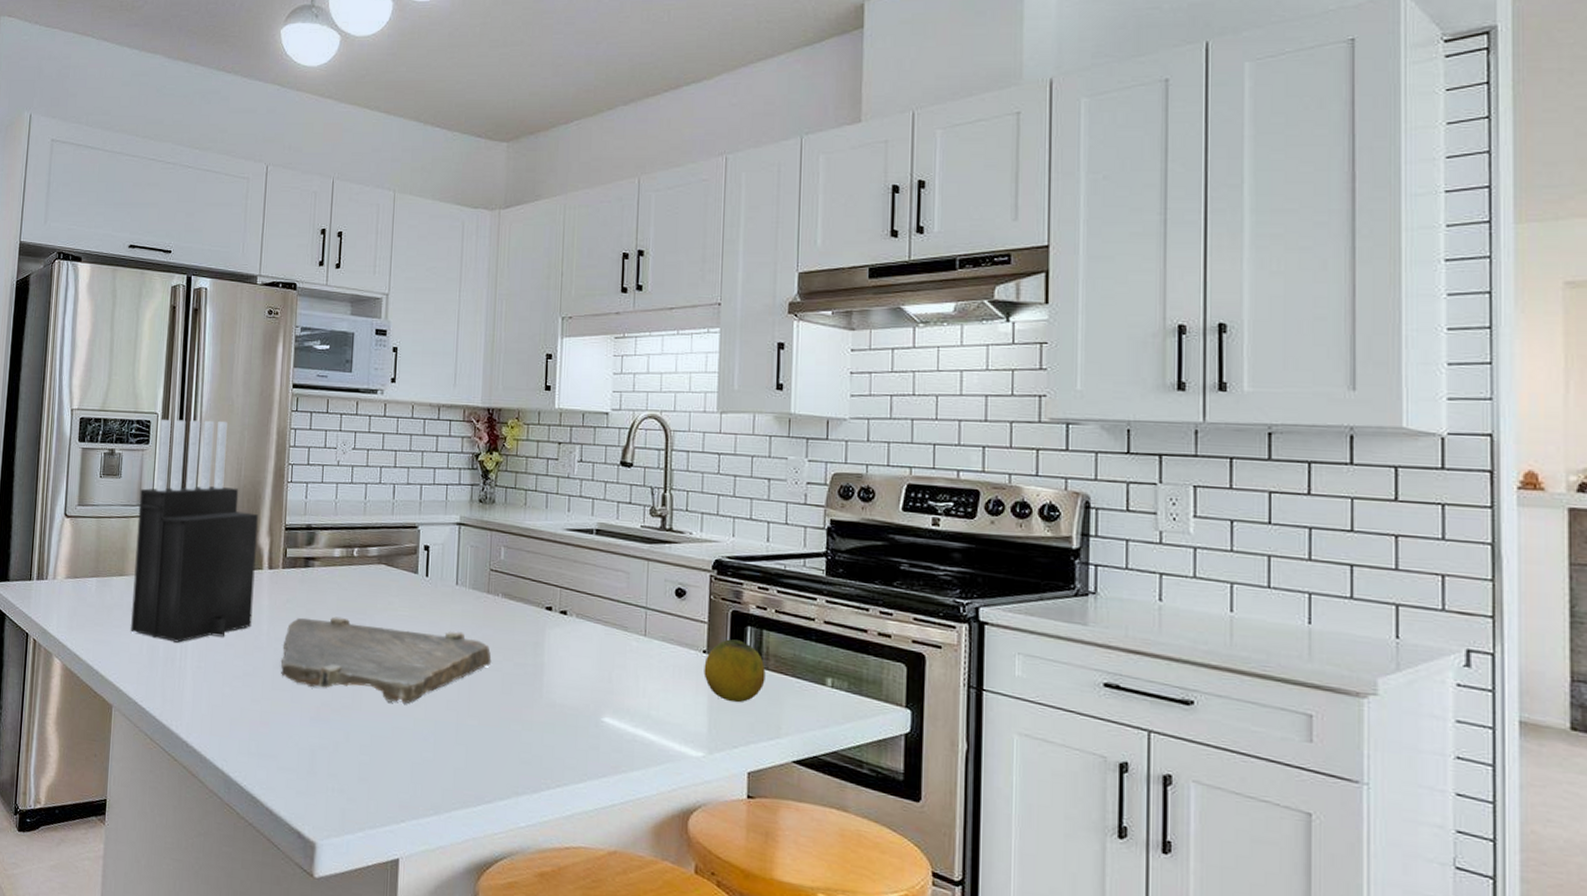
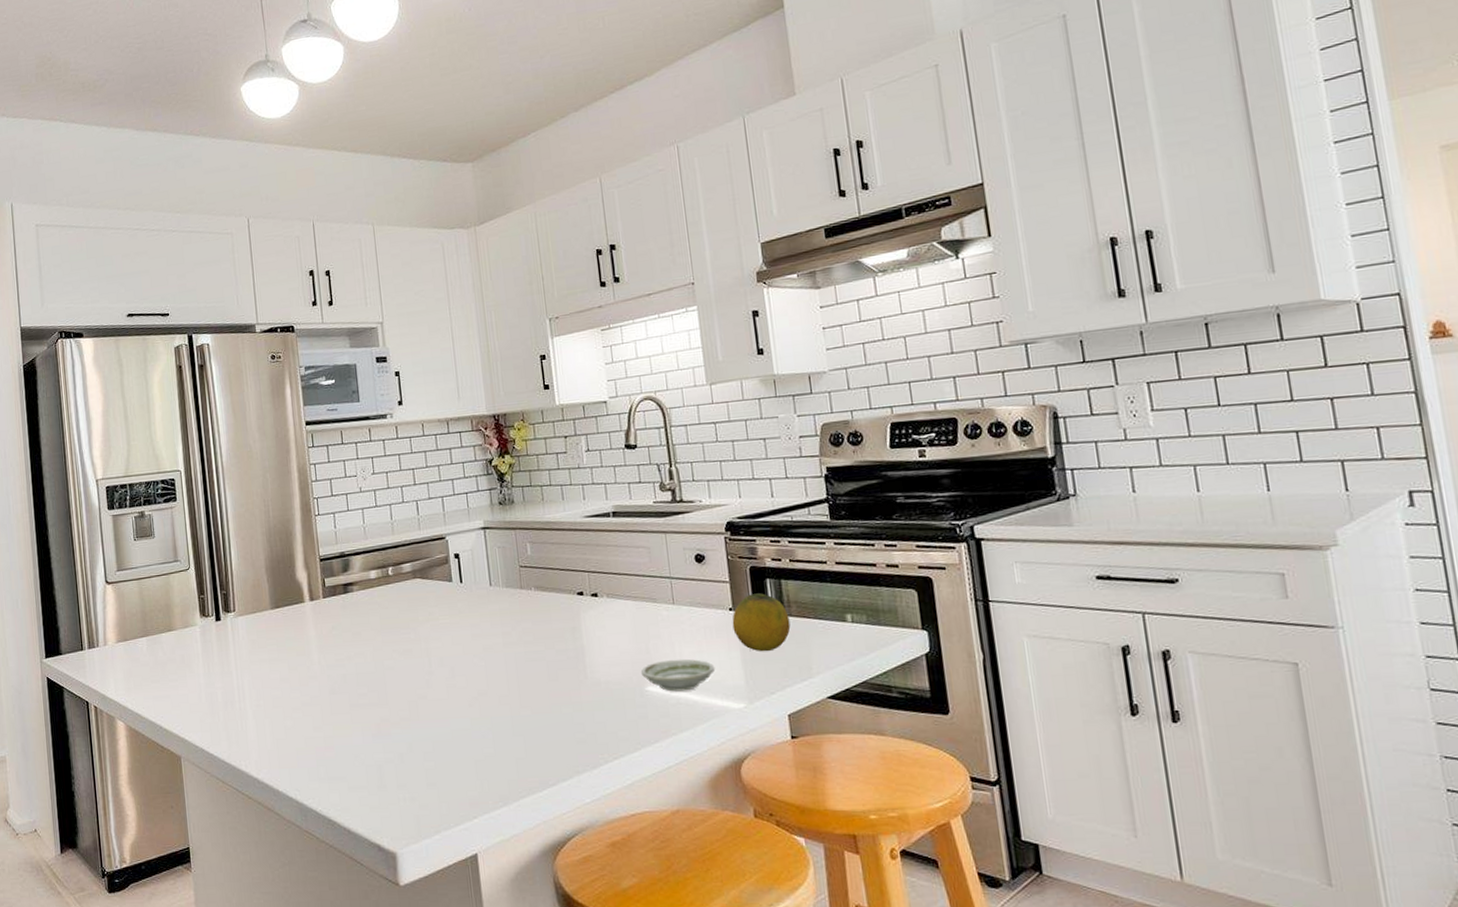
knife block: present [131,419,258,643] -> none [175,467,303,686]
cutting board: present [281,616,492,703] -> none [335,629,535,708]
saucer: none [599,693,679,729] -> present [640,659,716,692]

